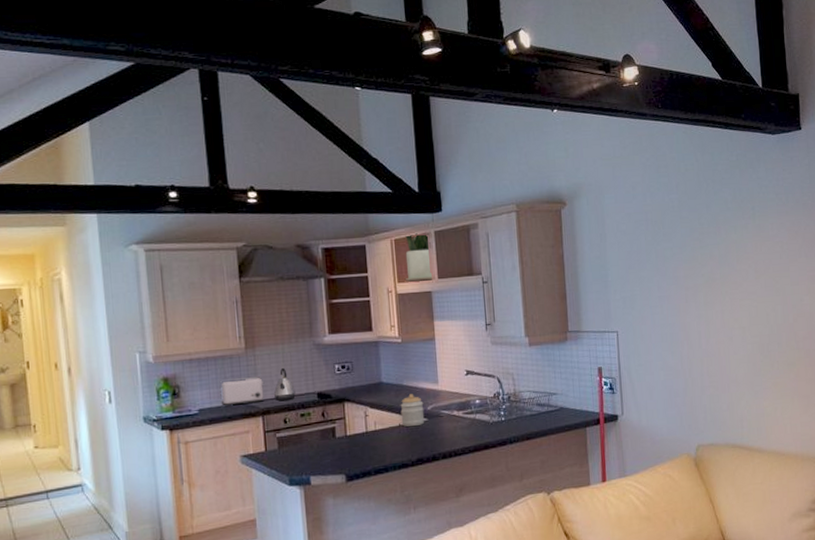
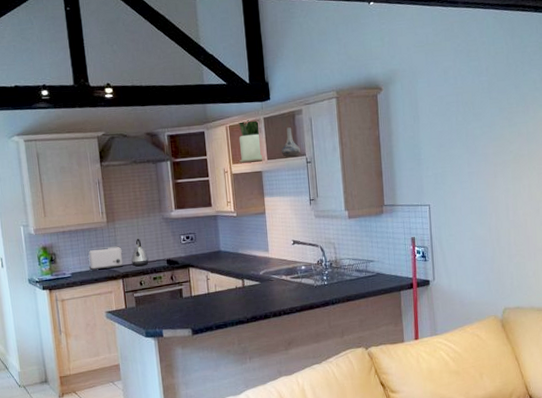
jar: present [400,394,425,427] -> none [236,261,258,289]
decorative vase: none [453,243,476,276] -> present [281,127,300,157]

